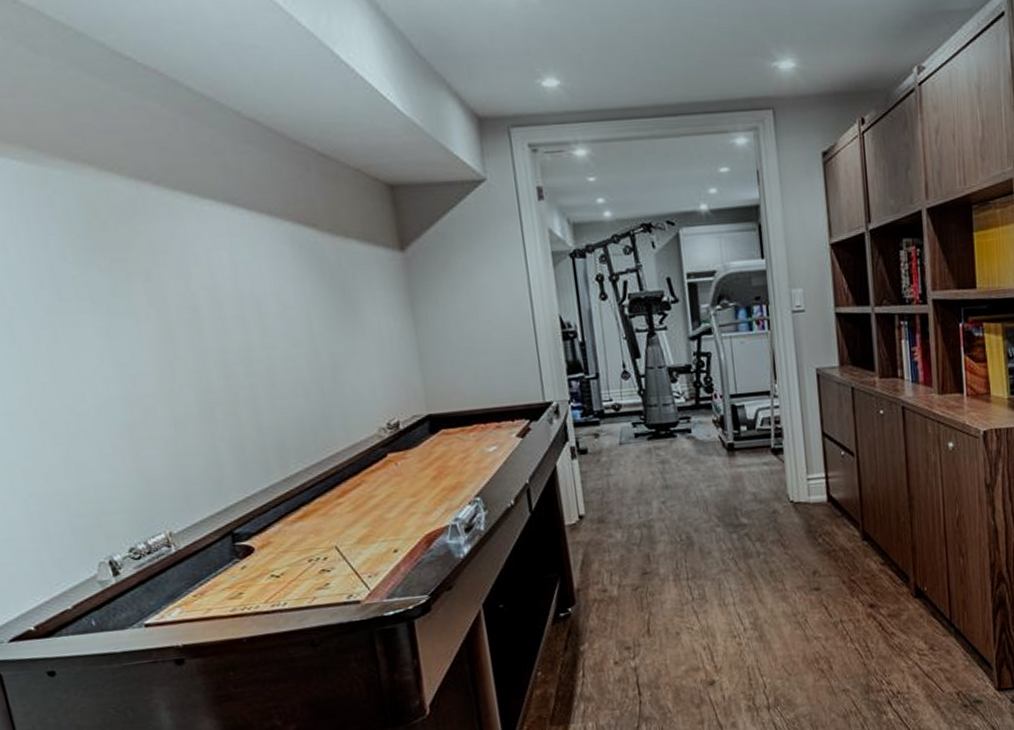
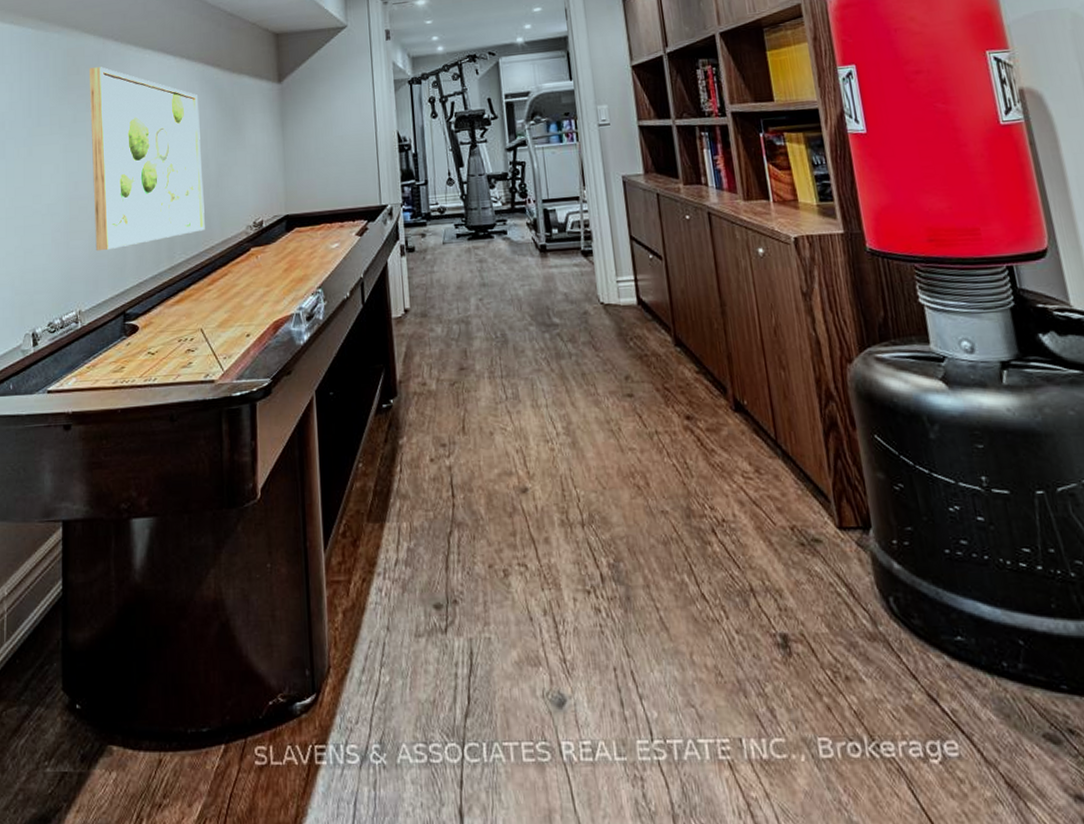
wall art: none [121,221,325,462] -> present [88,67,205,252]

